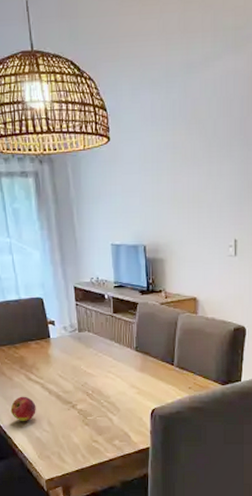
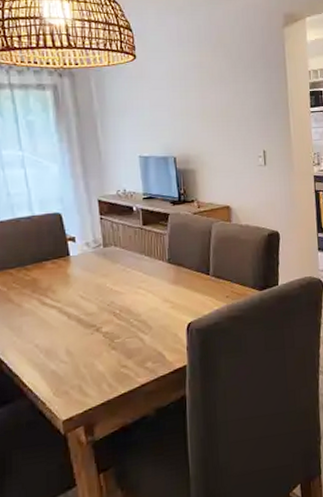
apple: present [10,396,36,421] -> none [18,324,52,354]

